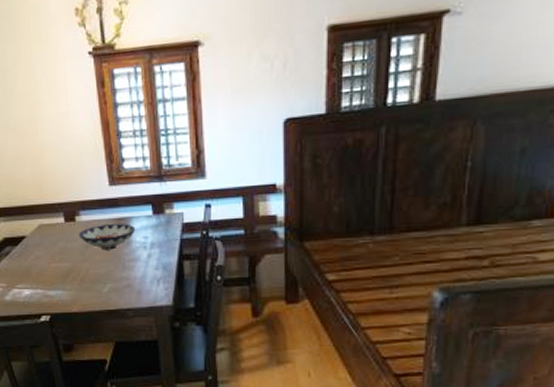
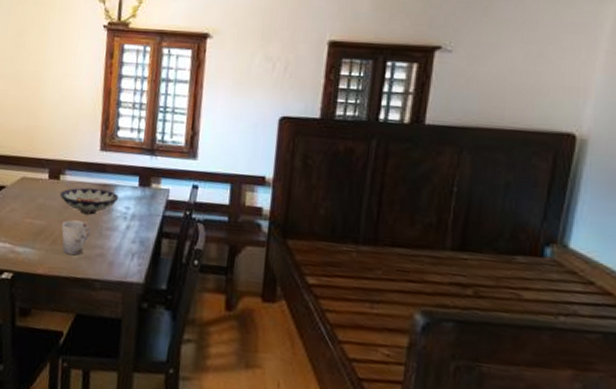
cup: none [87,257,115,291] -> present [61,220,91,256]

